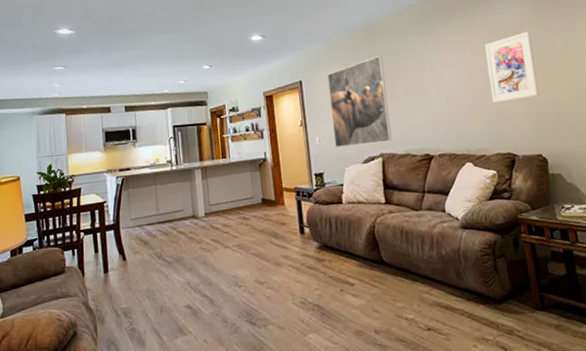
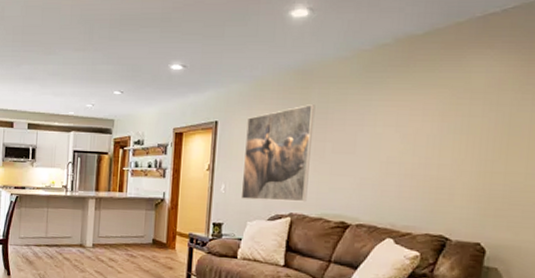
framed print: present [485,32,540,104] -> none [436,99,505,178]

